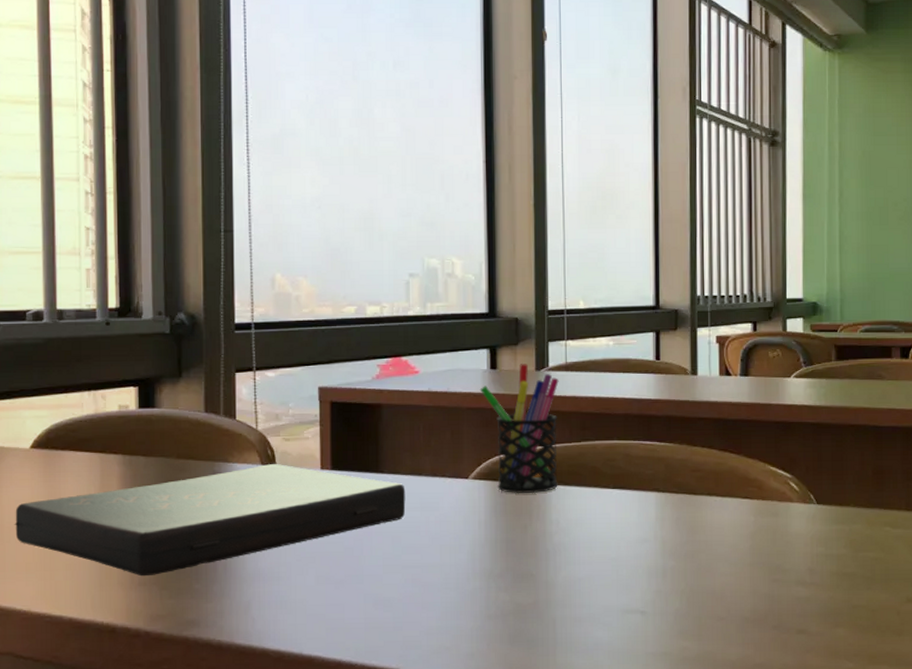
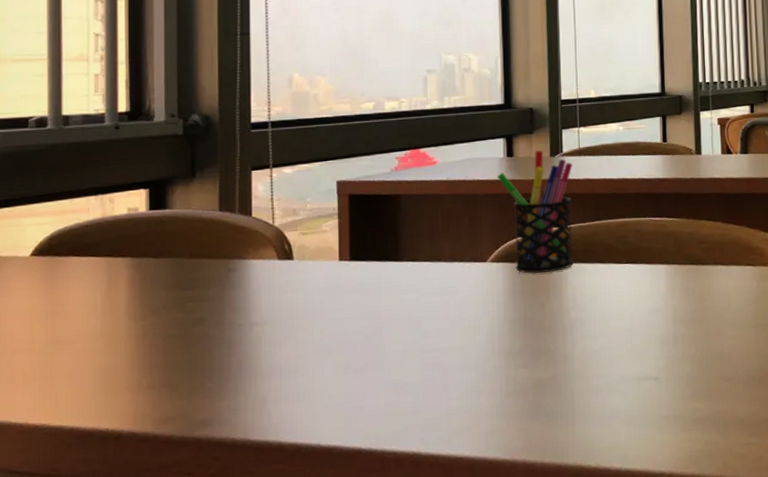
book: present [14,463,406,577] -> none [11,257,425,379]

